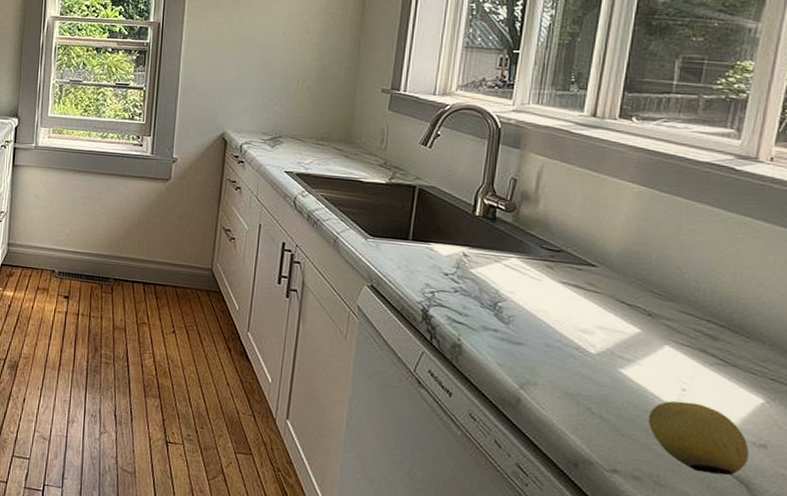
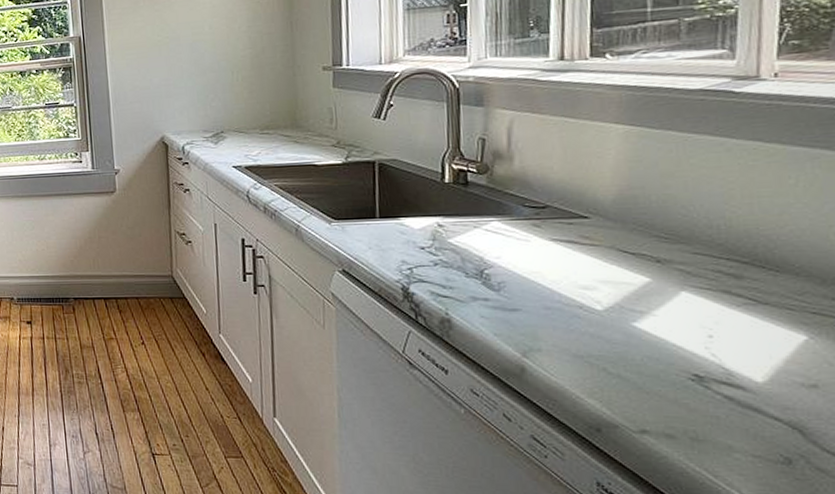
fruit: present [648,401,749,476] -> none [673,349,798,423]

